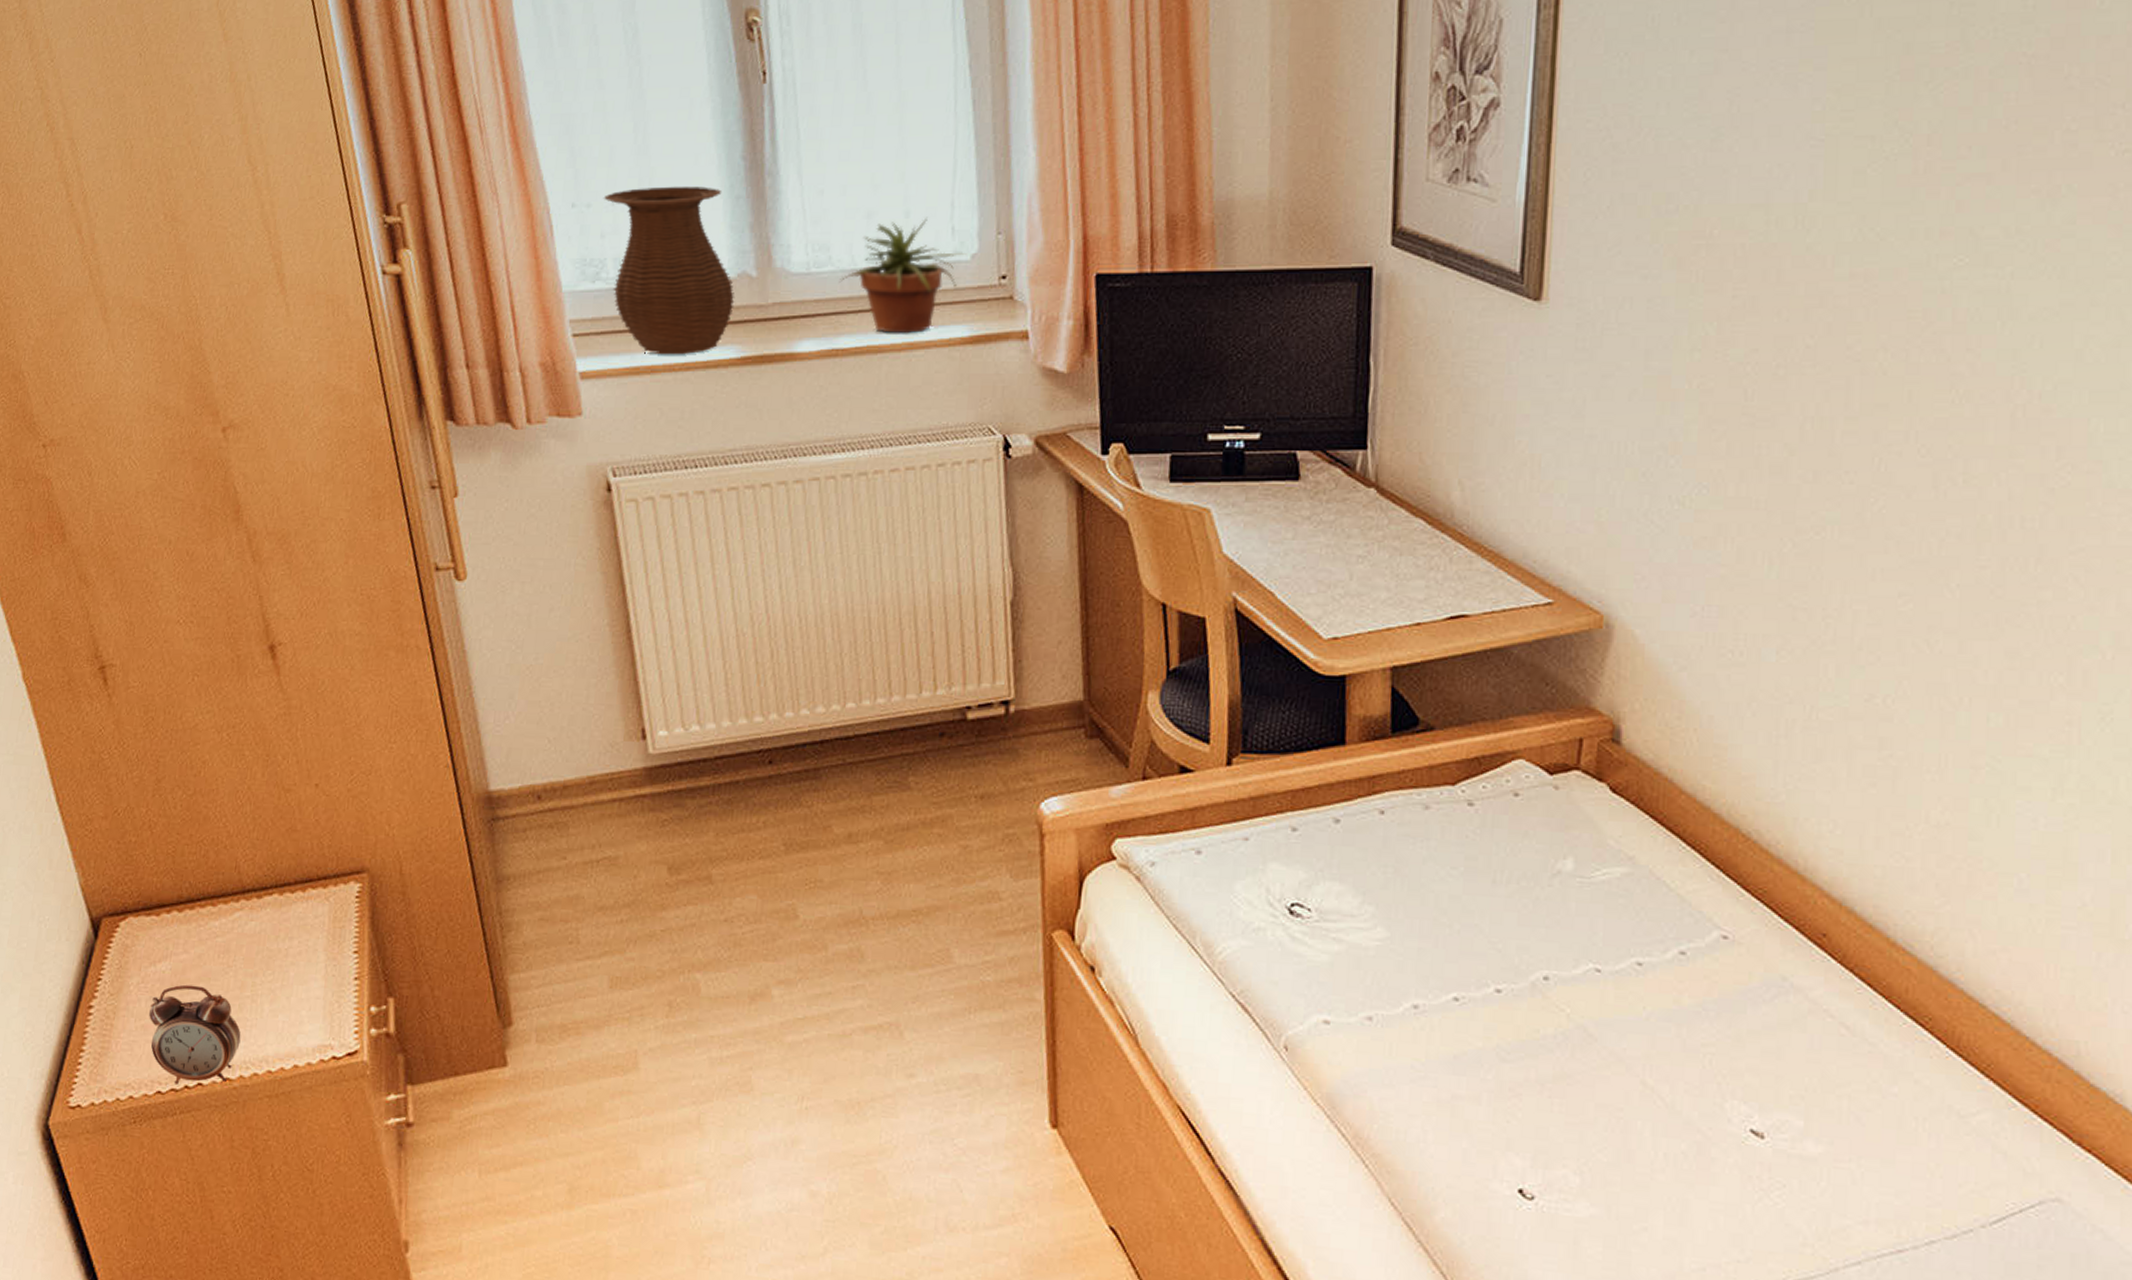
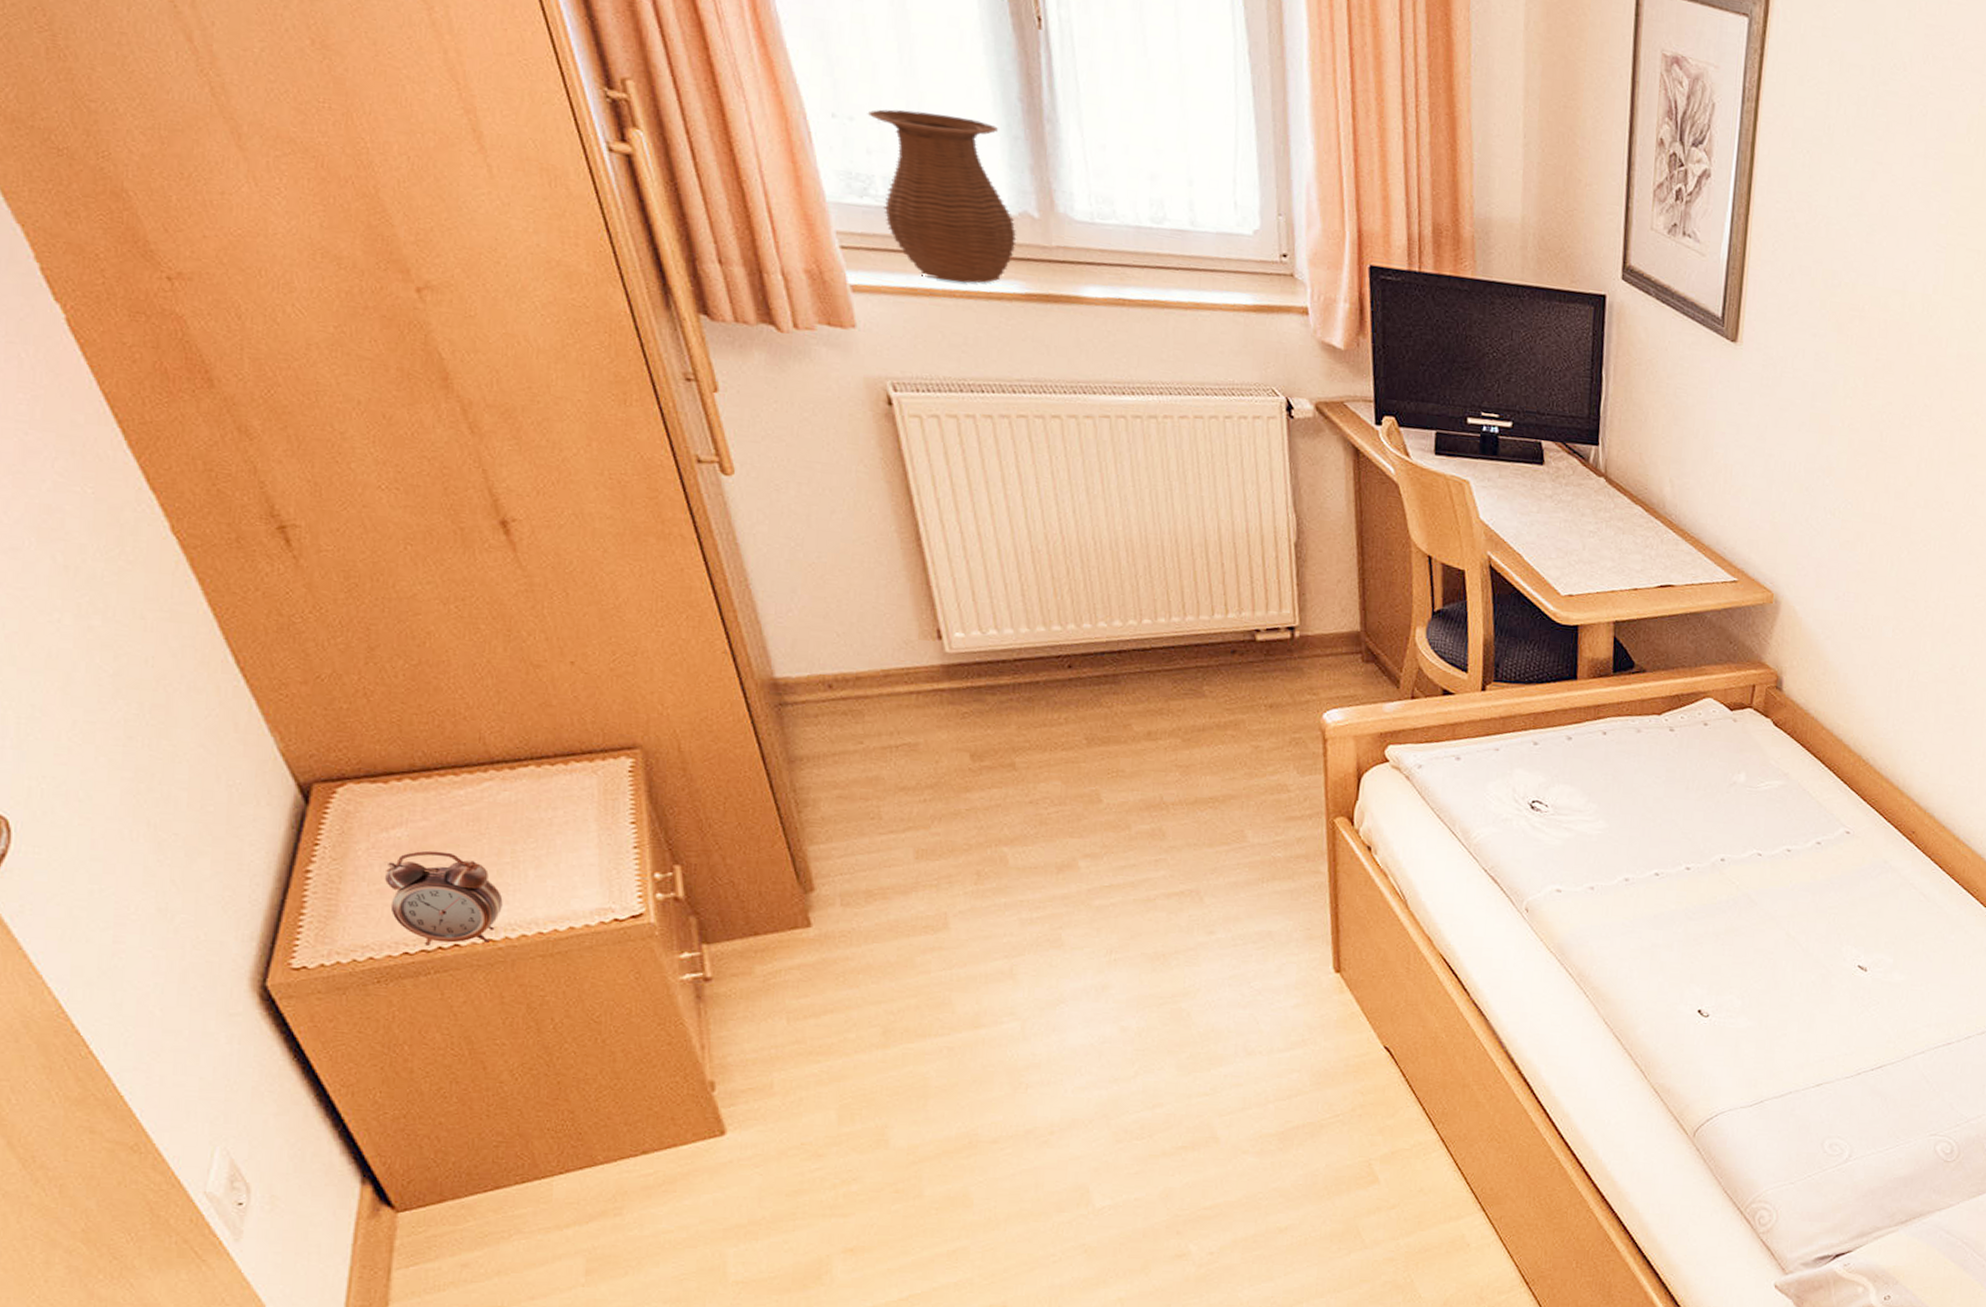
potted plant: present [840,217,967,334] -> none [1124,187,1249,295]

